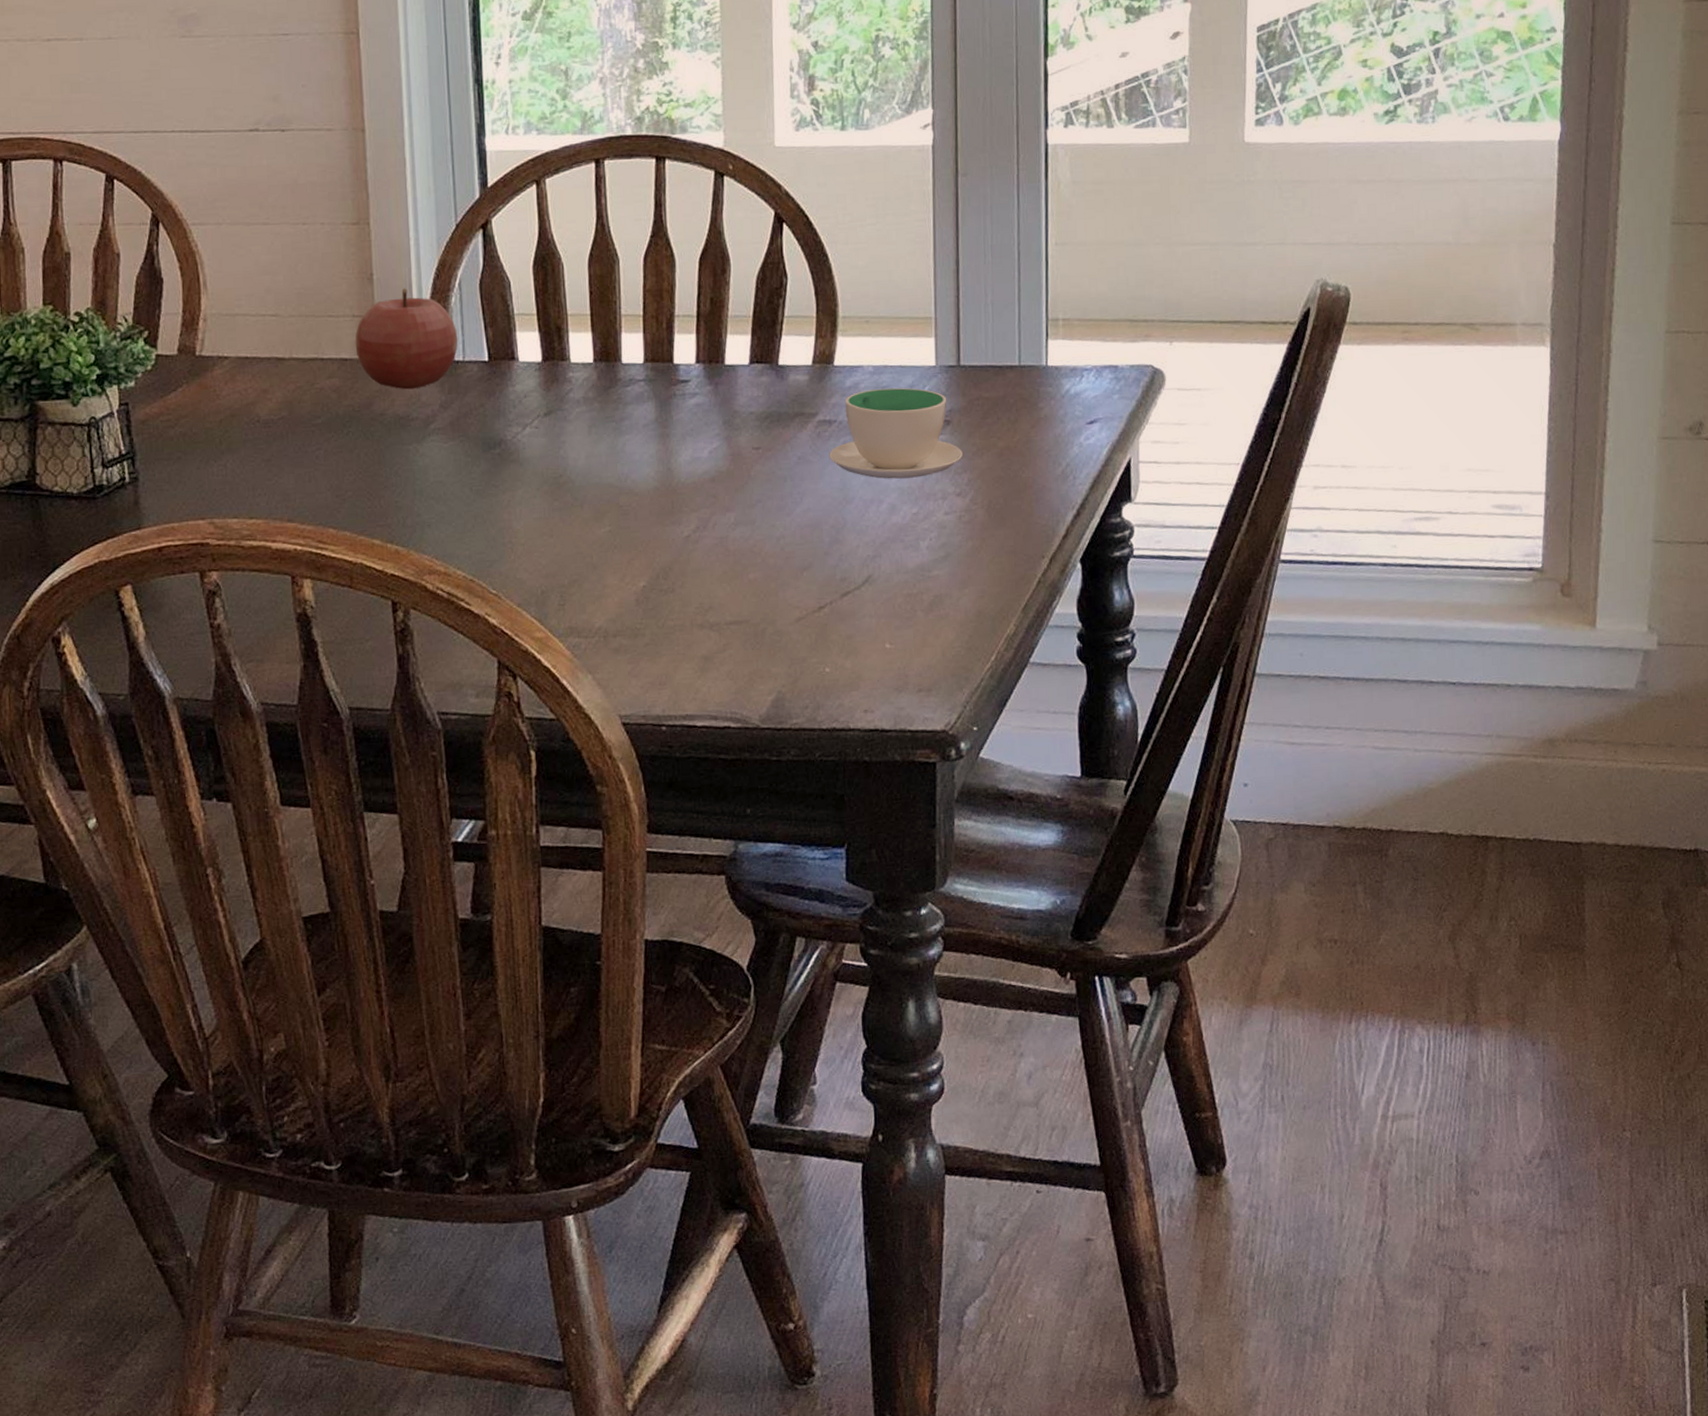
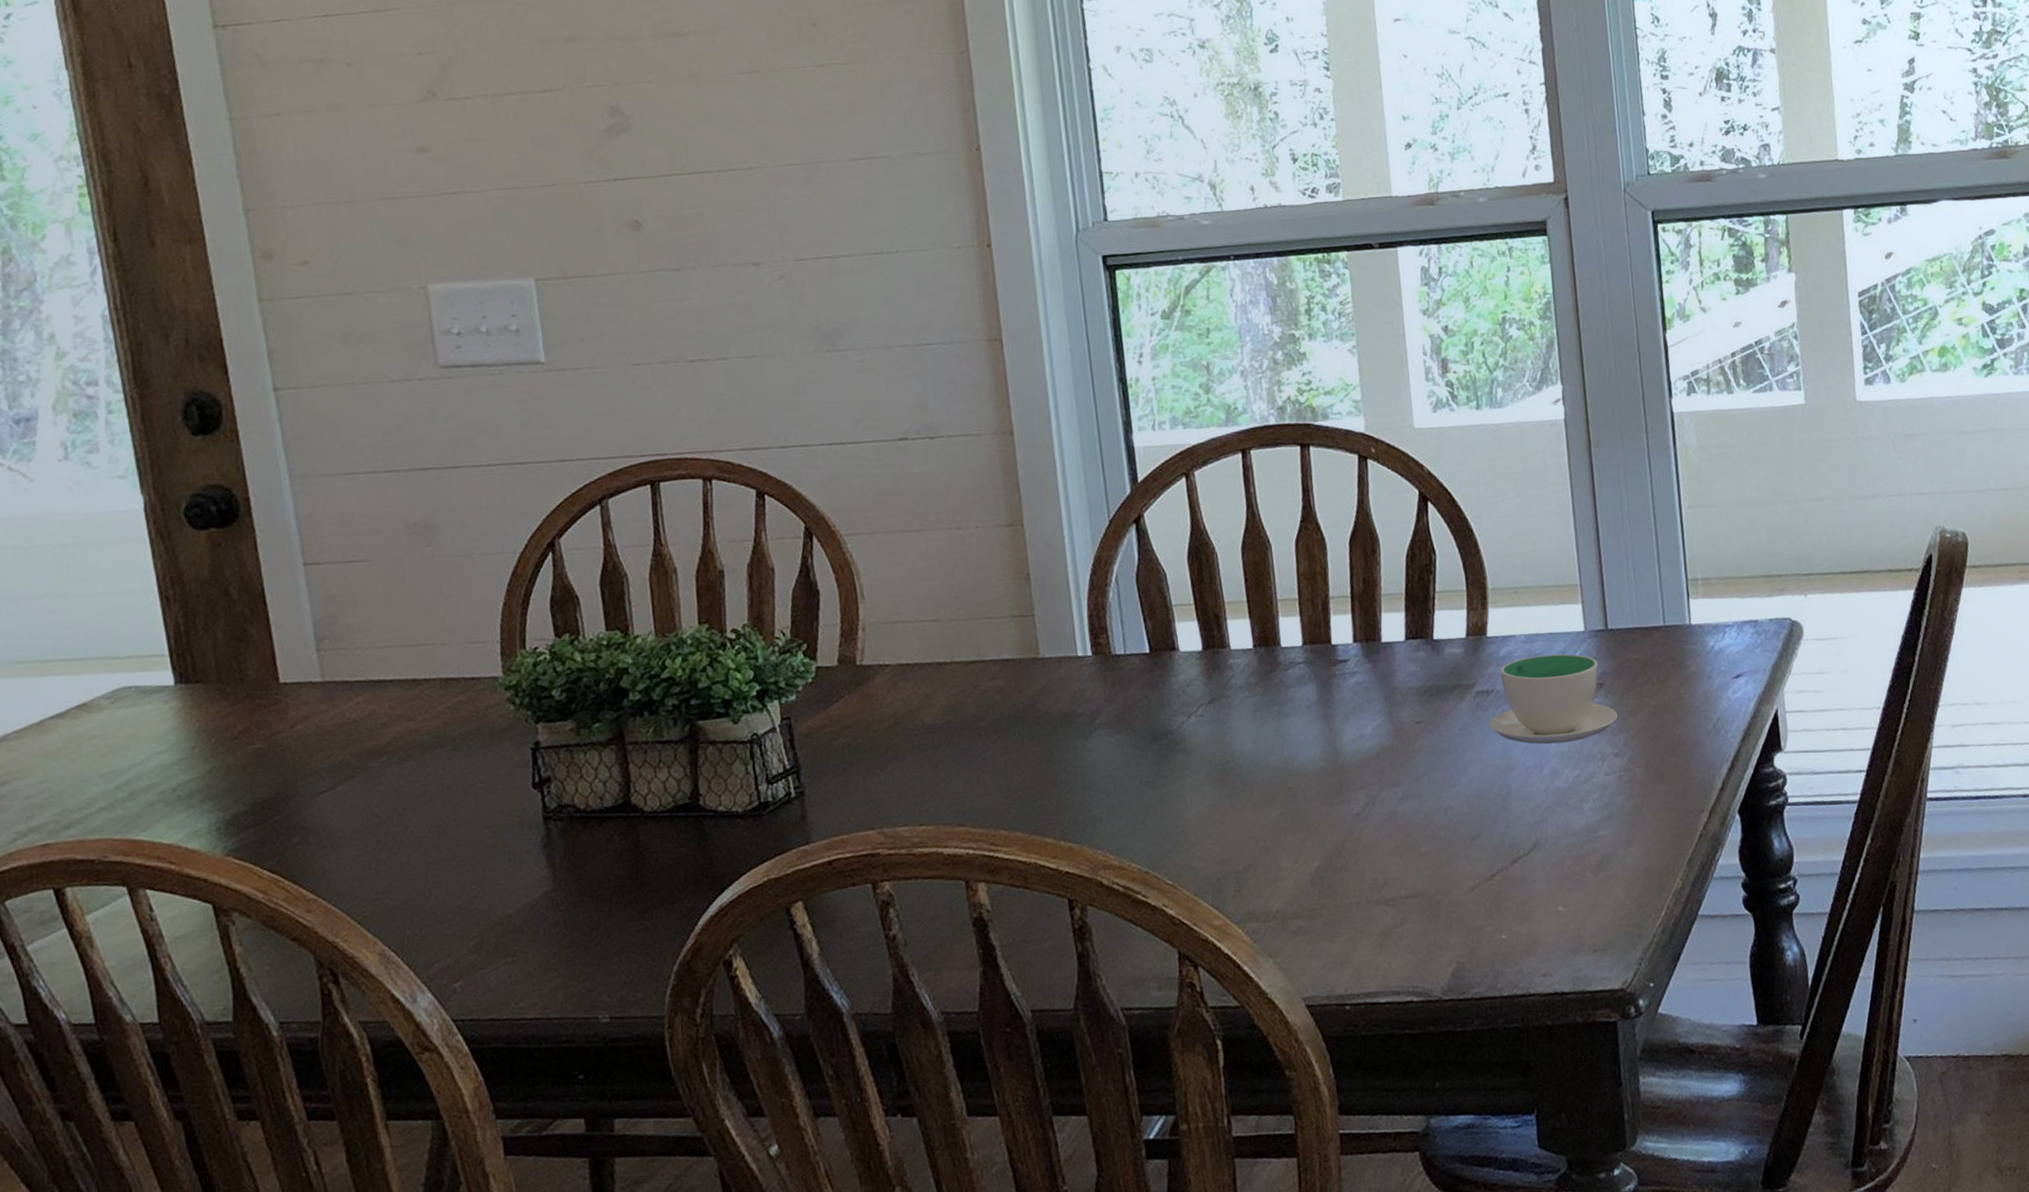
fruit: present [355,288,458,390] -> none [1015,585,1119,686]

